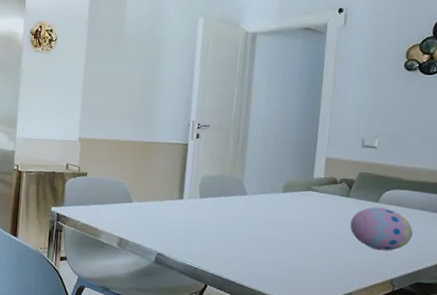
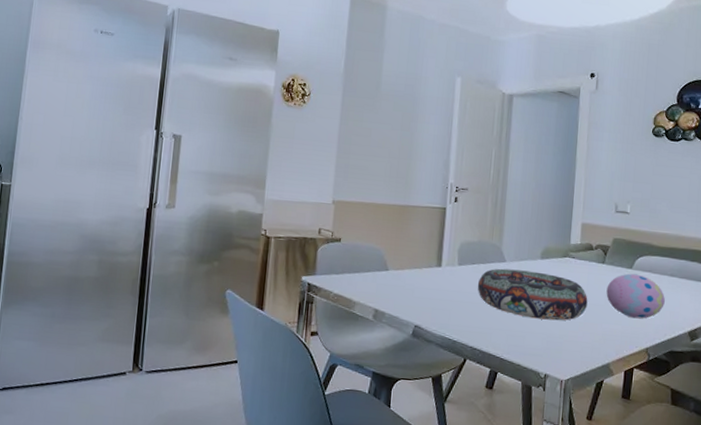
decorative bowl: none [218,201,331,251] -> present [477,268,588,321]

